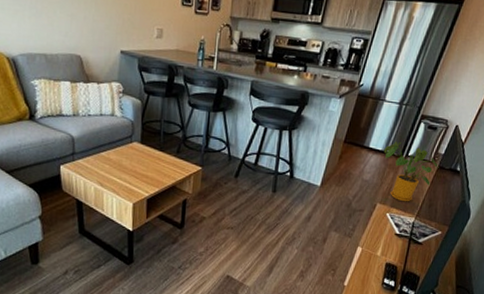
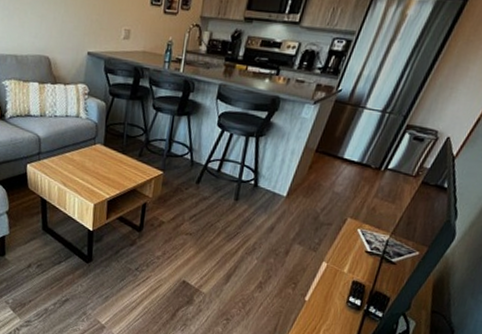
house plant: present [384,141,439,202] -> none [360,152,423,219]

